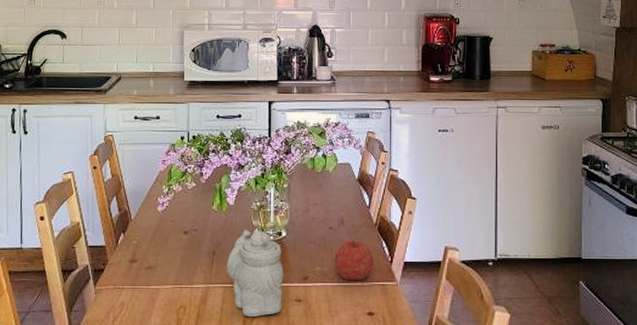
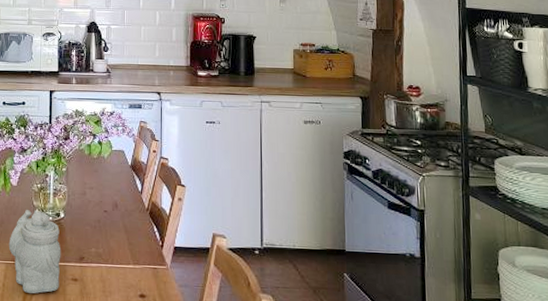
fruit: present [334,239,375,280] -> none [108,222,146,263]

